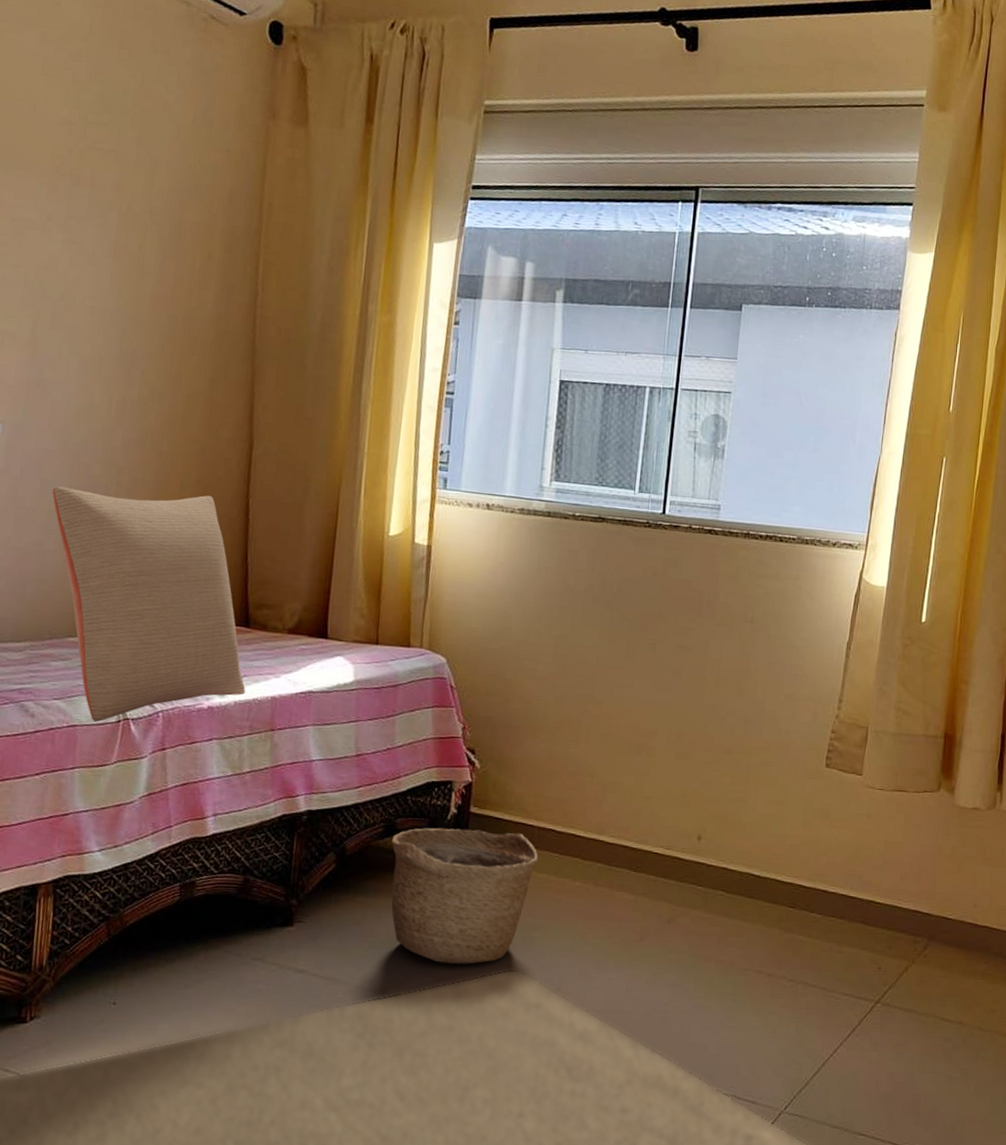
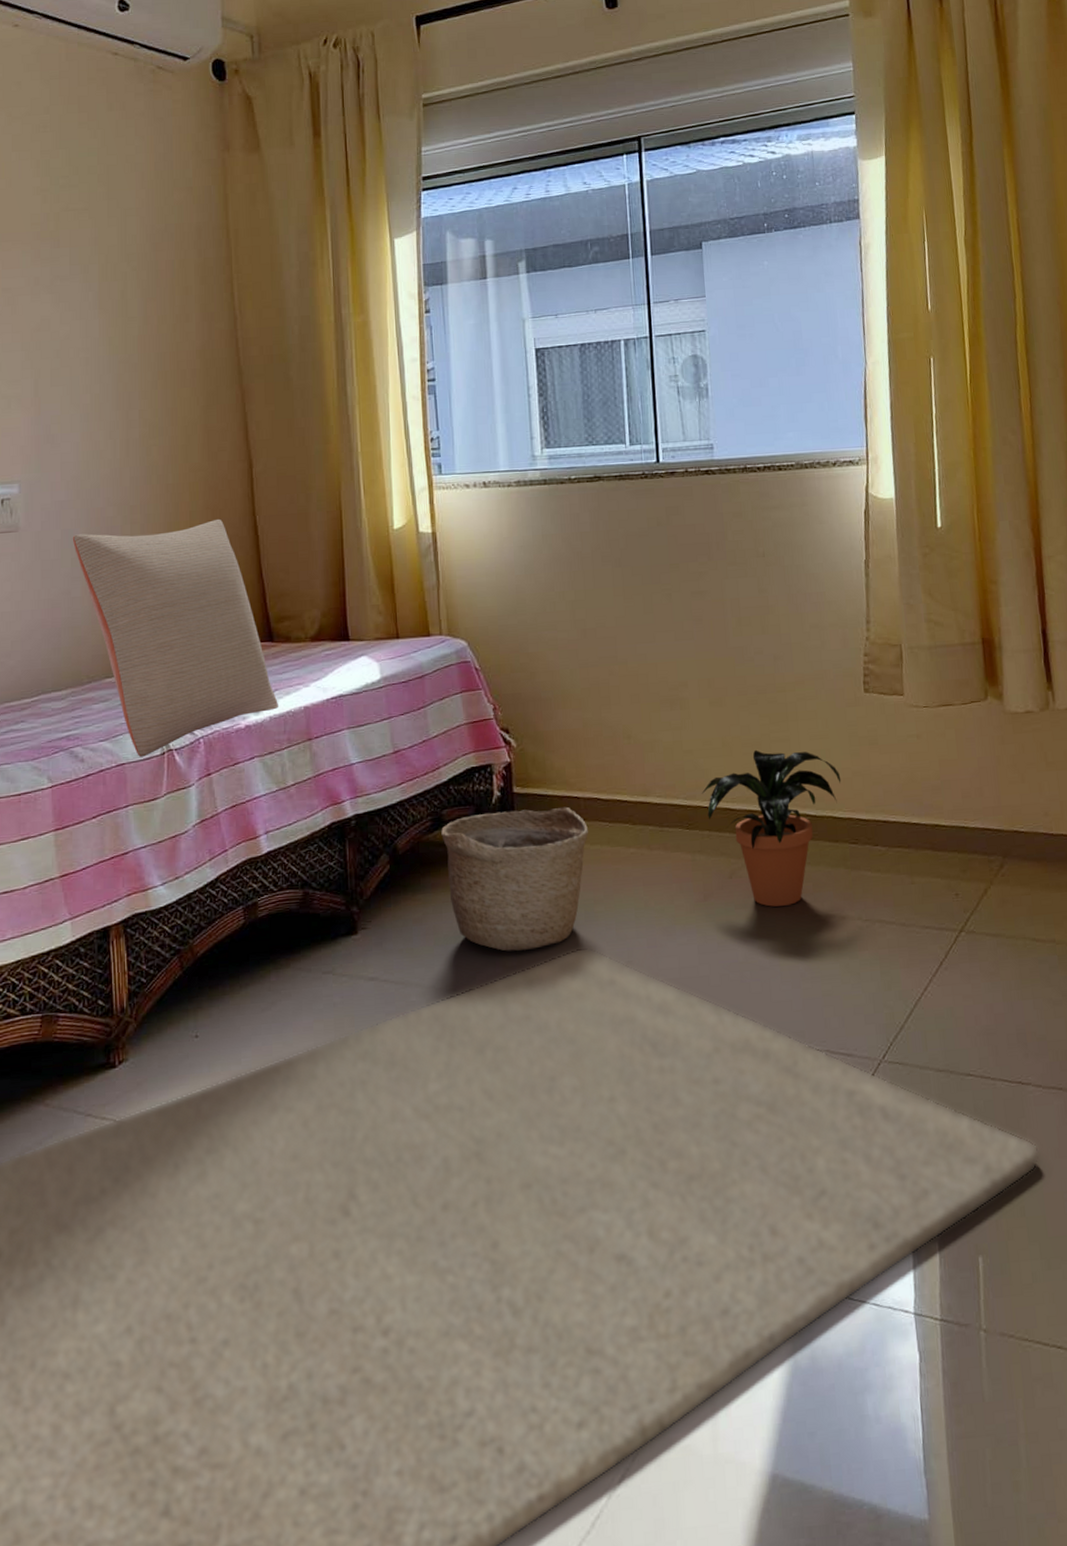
potted plant: none [653,805,790,957] -> present [701,749,842,907]

